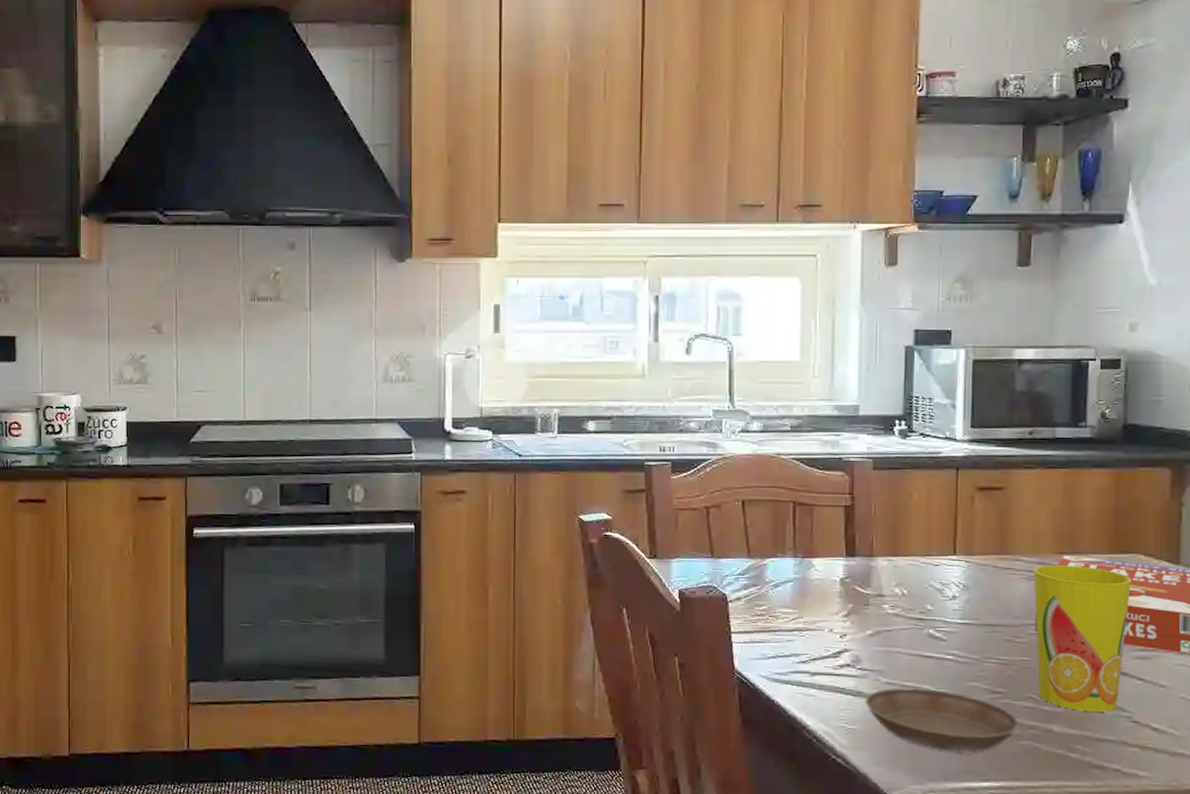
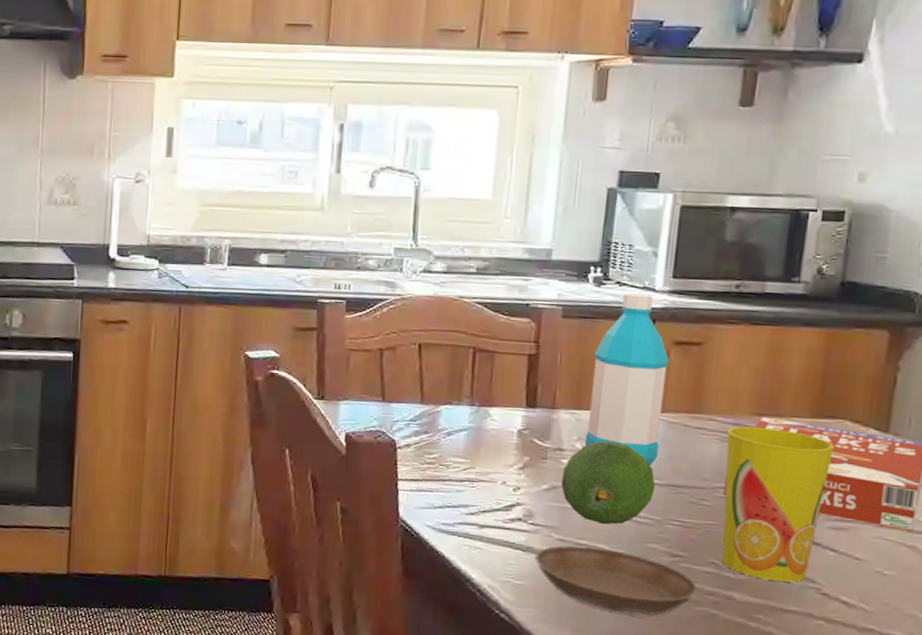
fruit: none [884,584,972,666] -> present [561,440,656,525]
water bottle: none [903,443,974,608] -> present [584,293,669,467]

